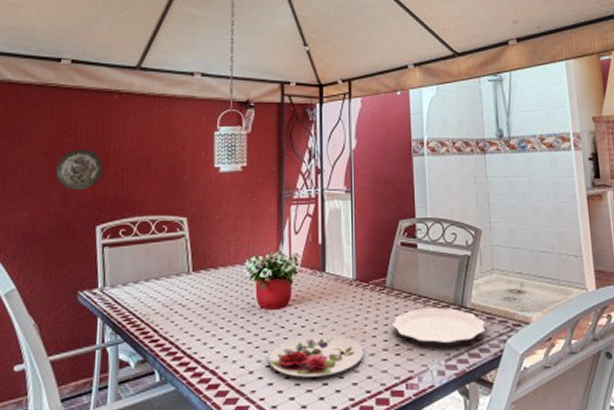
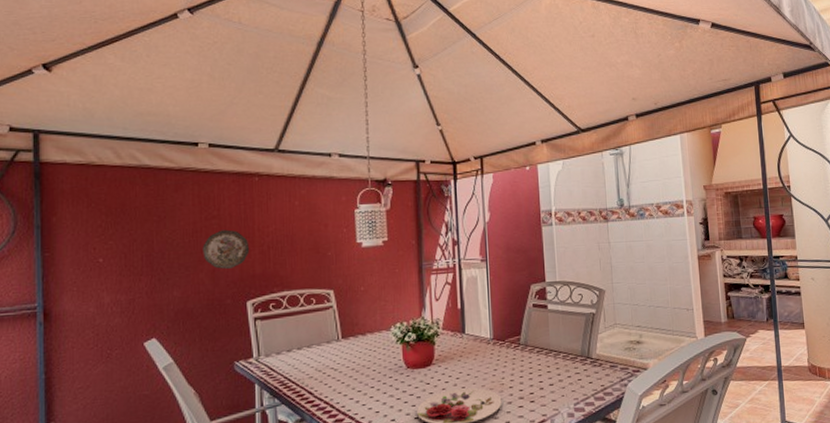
plate: present [391,307,485,346] -> none [526,359,609,393]

